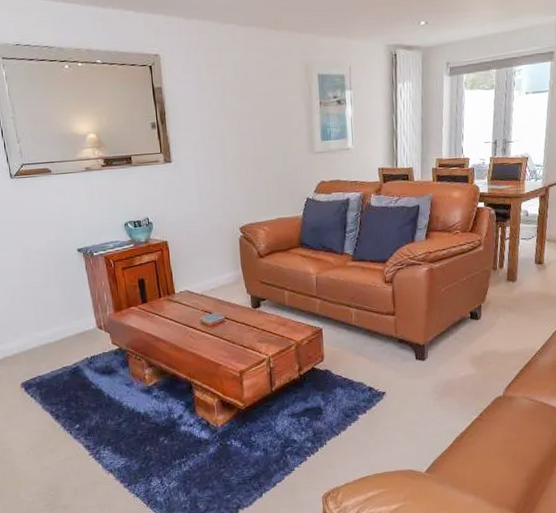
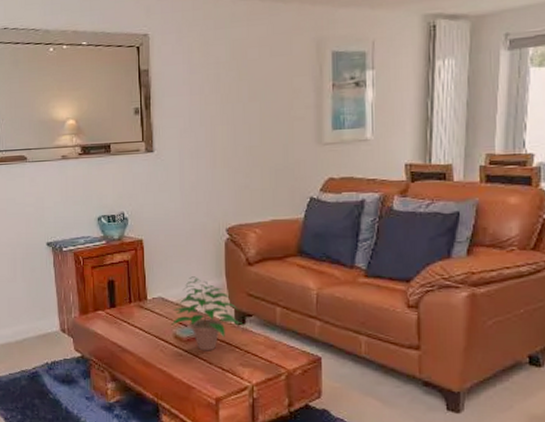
potted plant: none [198,270,258,333] -> present [171,276,243,351]

